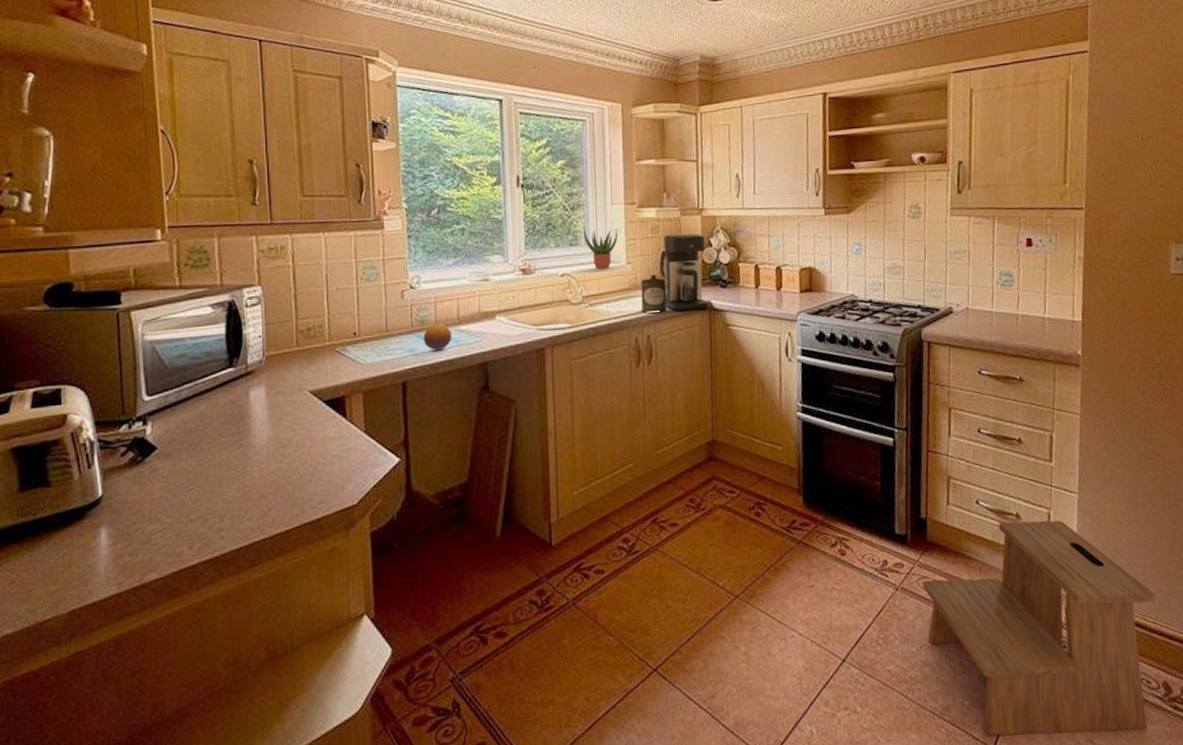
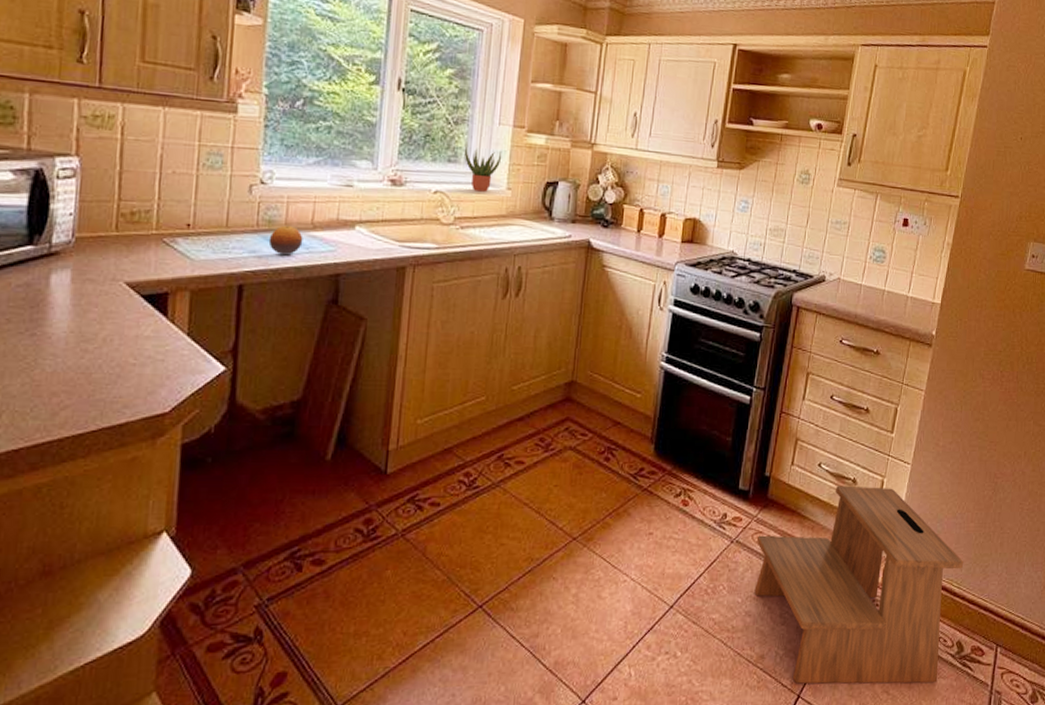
canister: present [640,274,667,314] -> none [516,204,546,246]
coffee maker: present [663,233,710,312] -> none [541,165,593,247]

